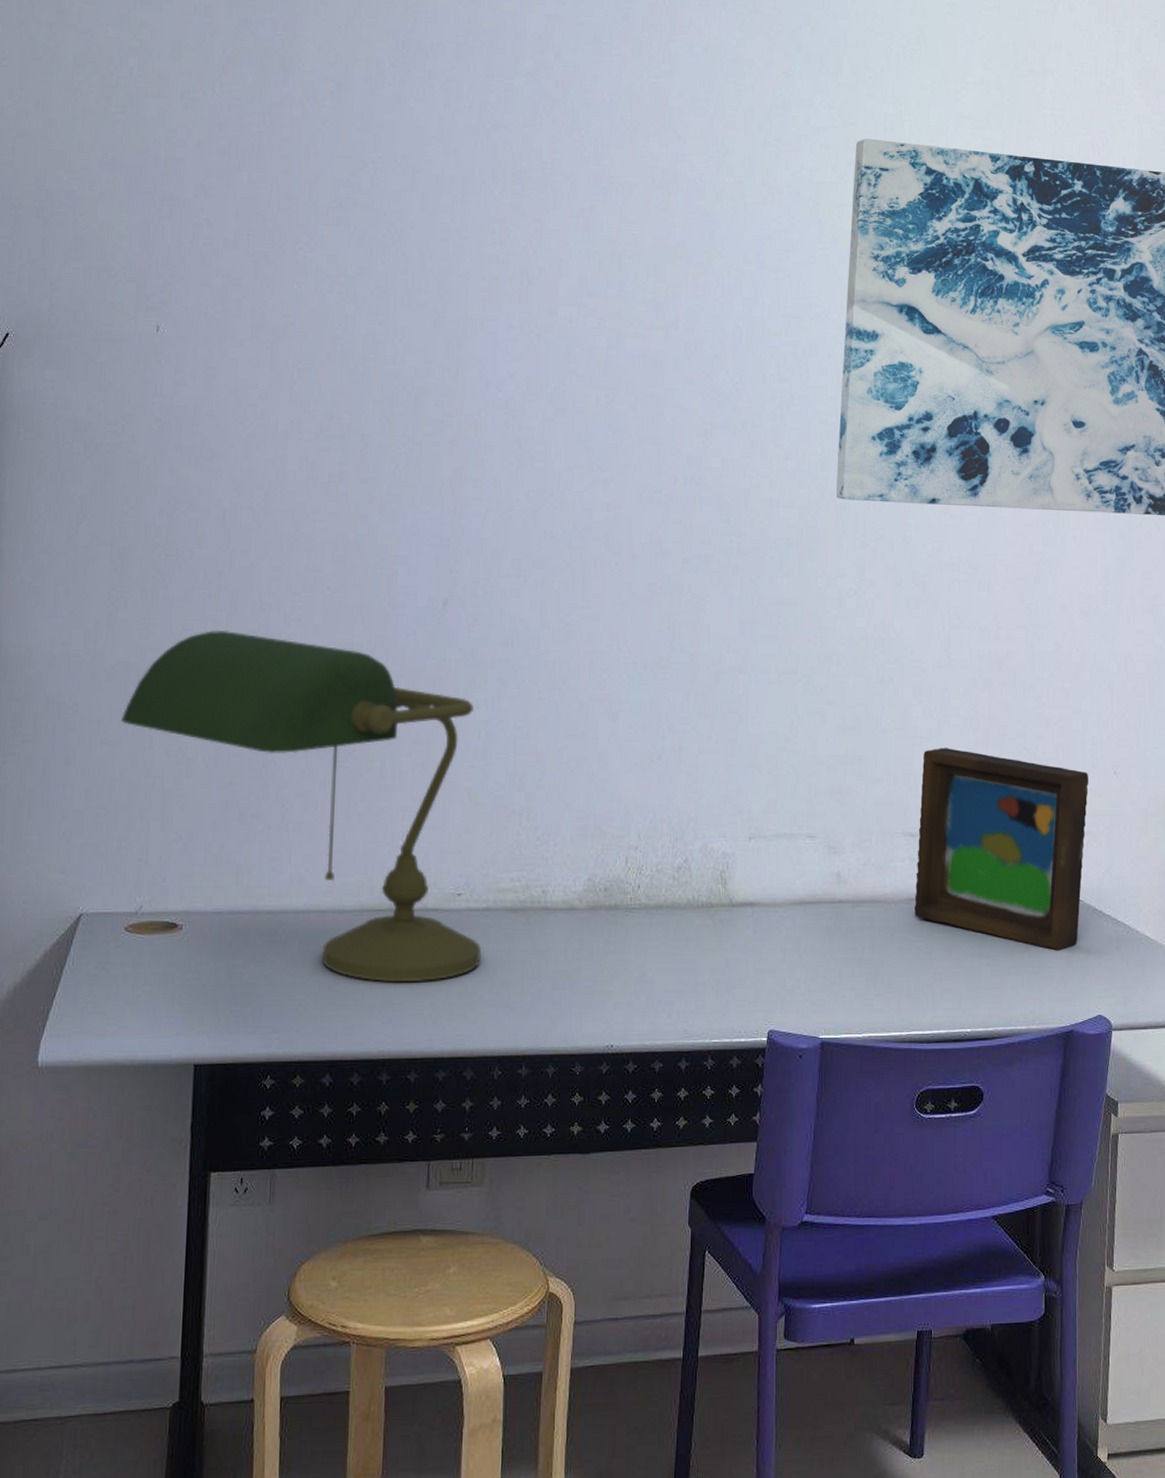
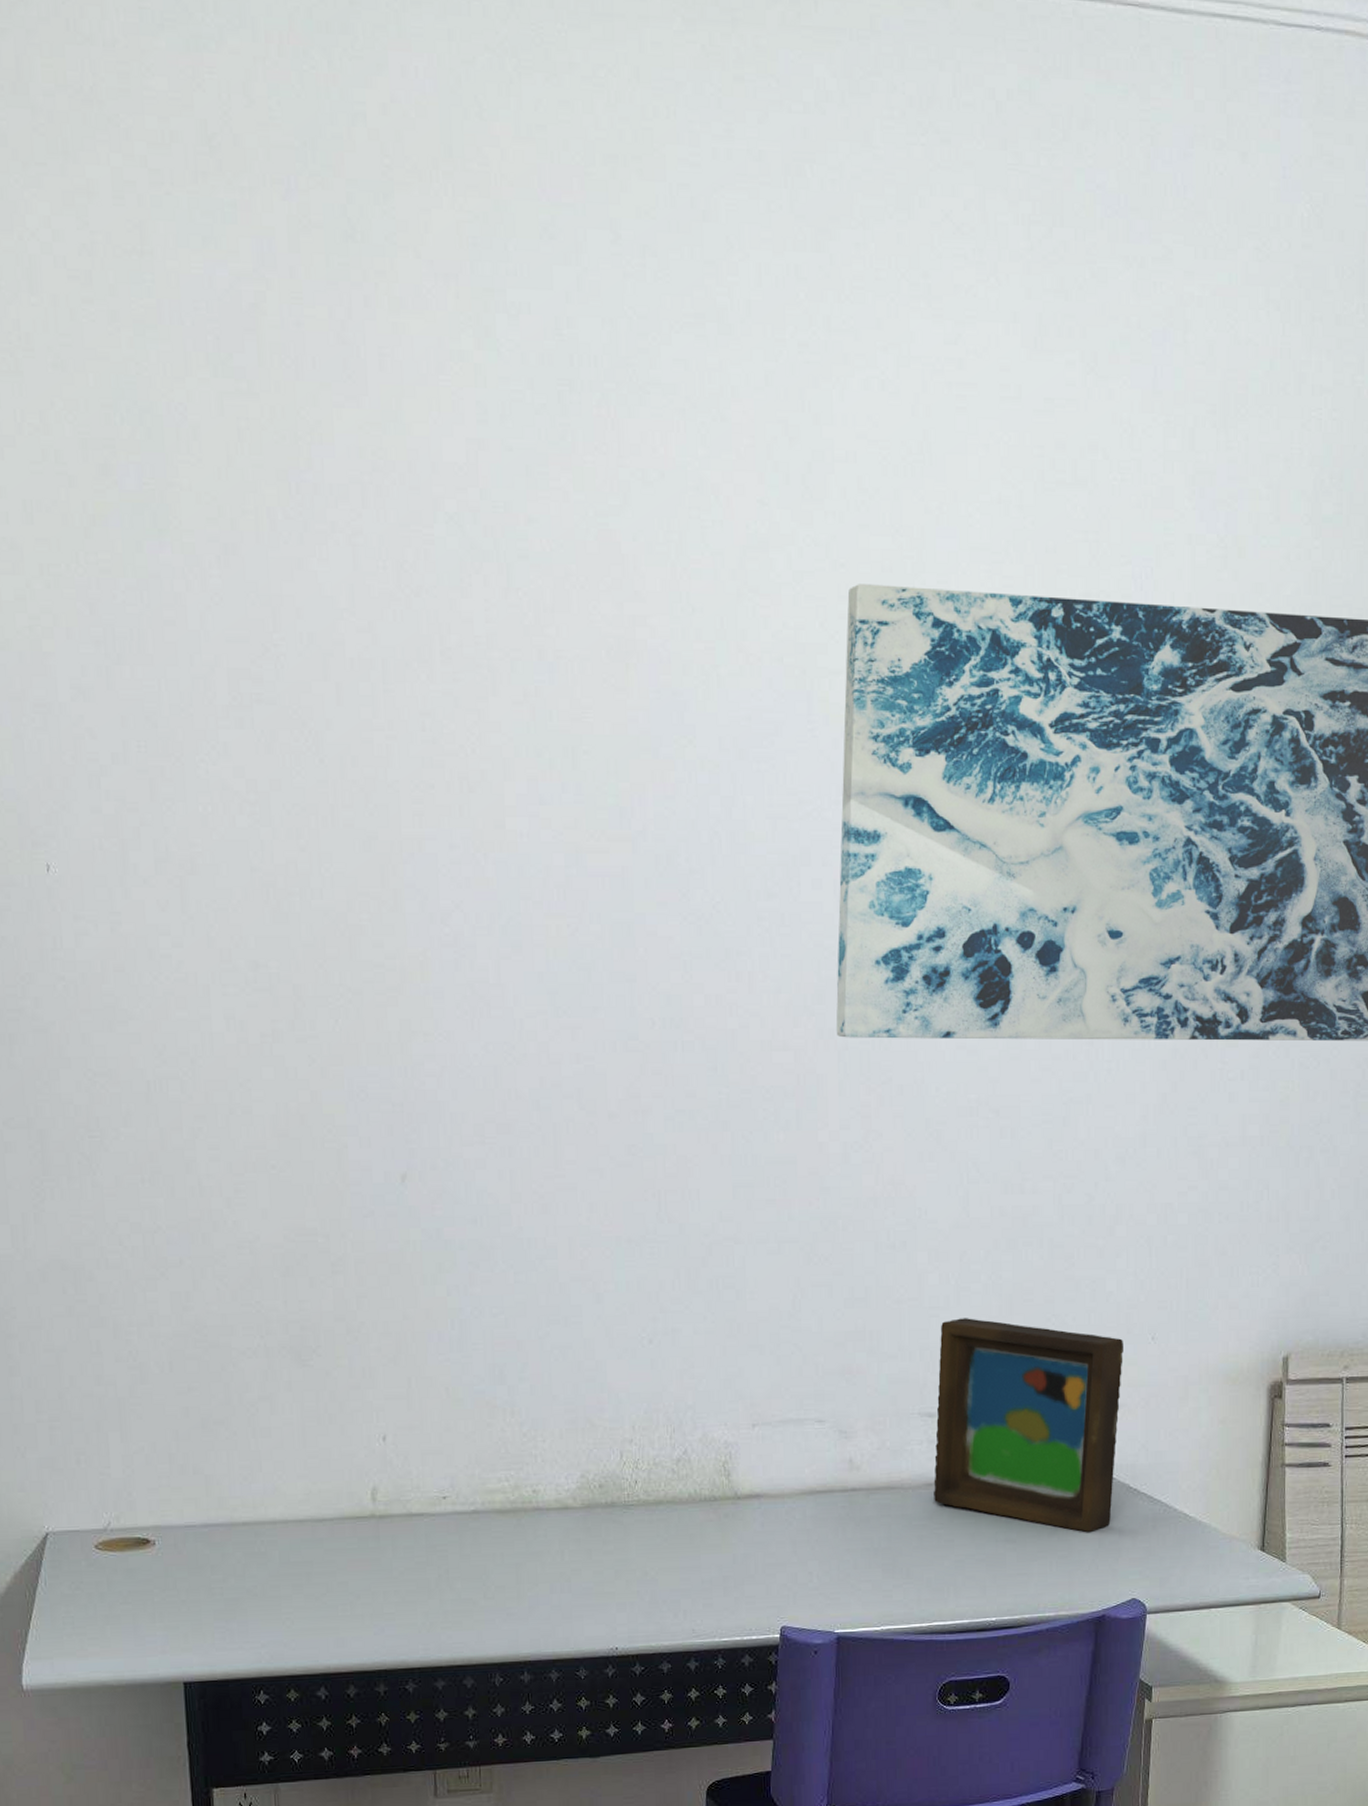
desk lamp: present [120,629,482,983] -> none [62,1219,474,1592]

